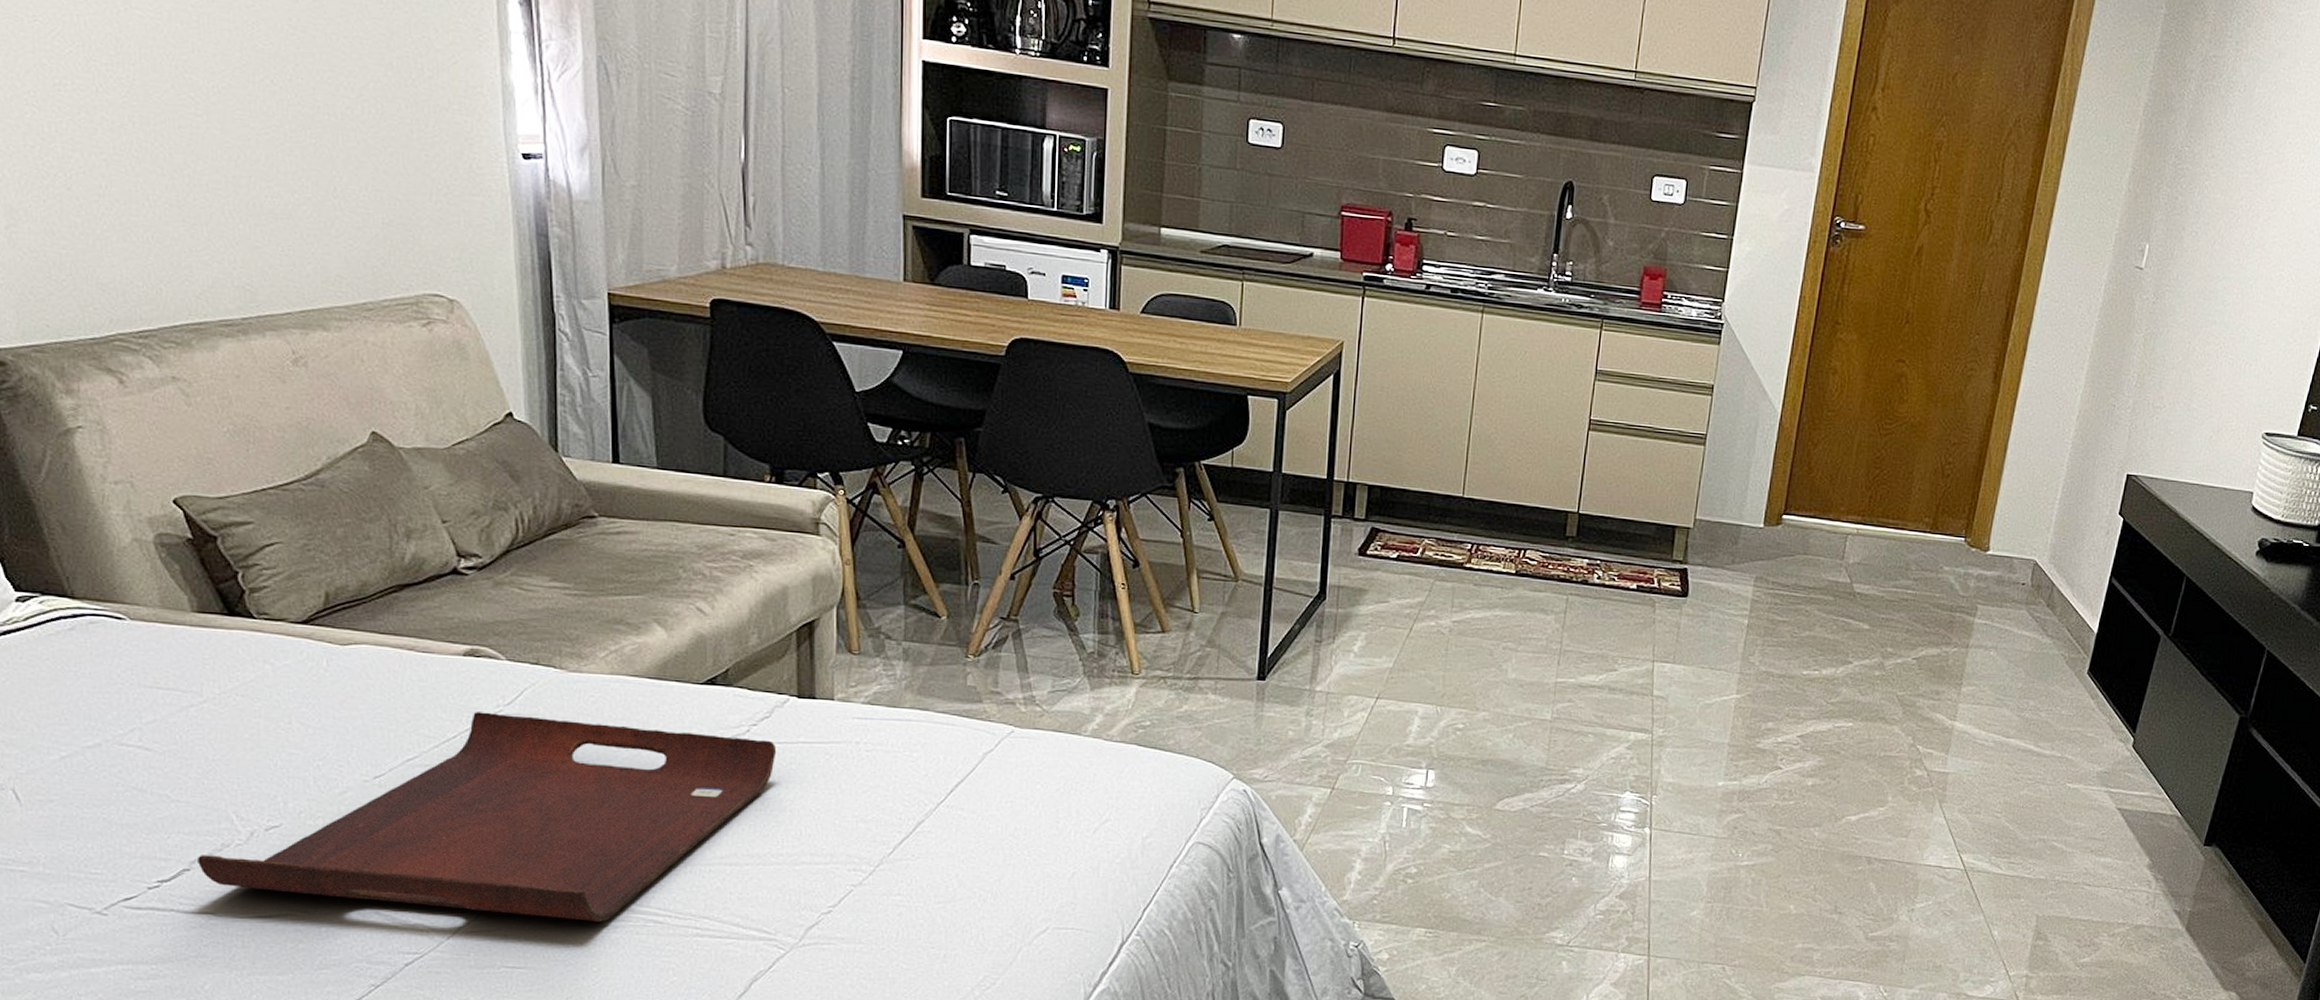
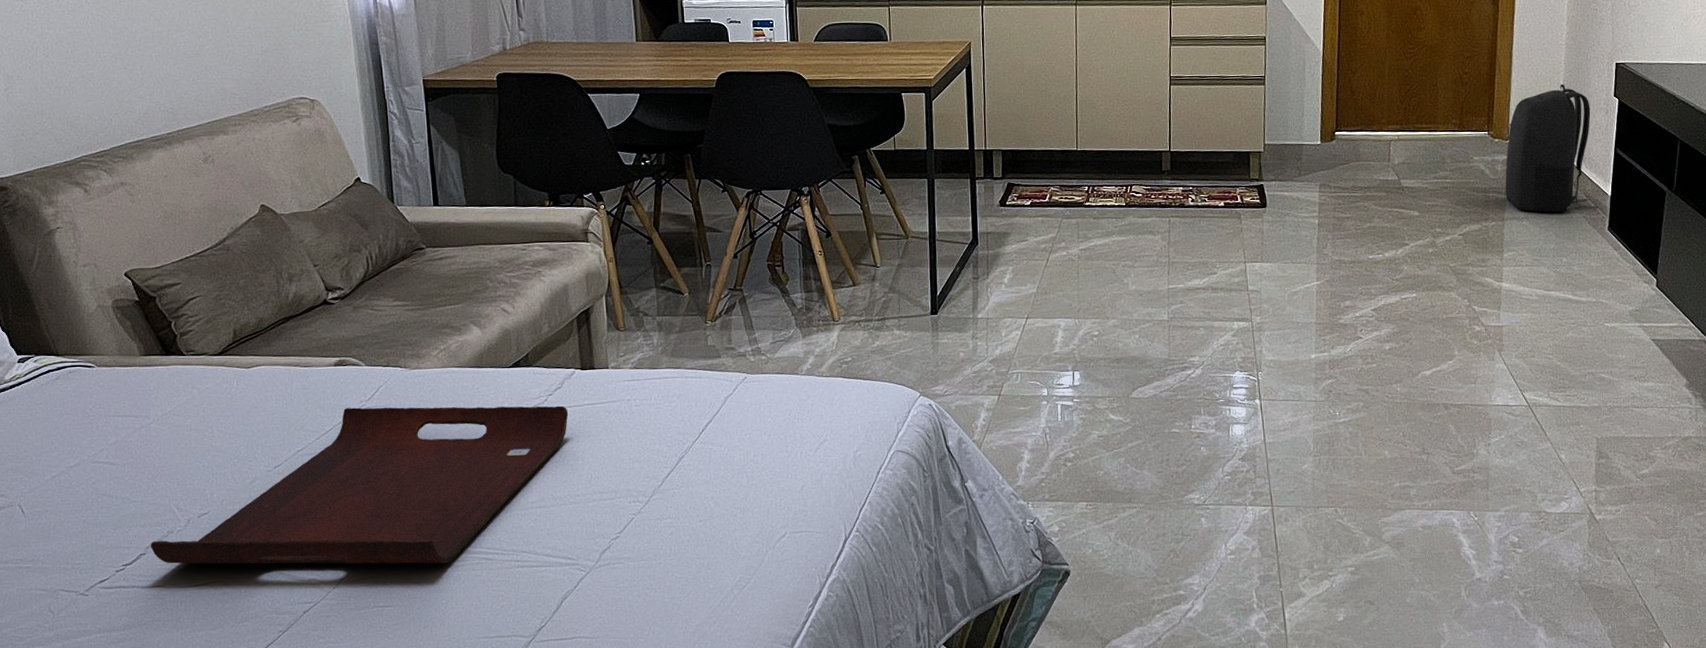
backpack: none [1974,491,2090,647] -> present [1505,83,1598,213]

